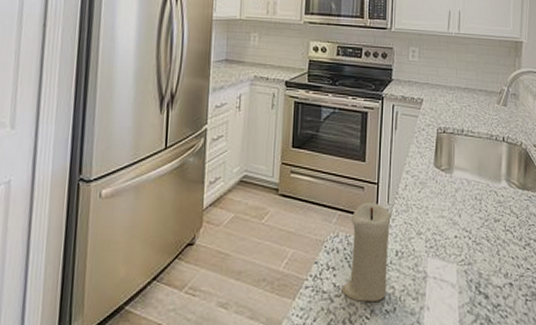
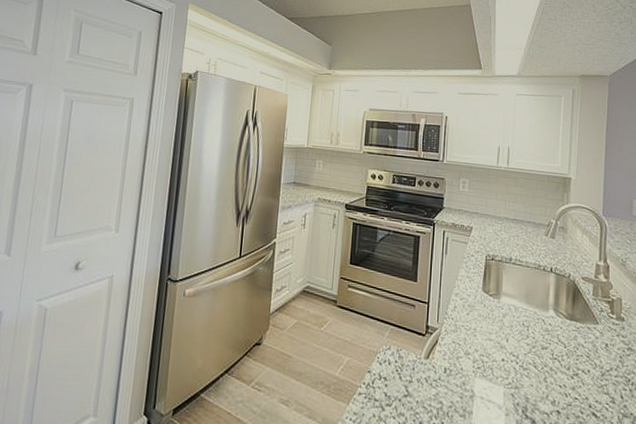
candle: present [341,203,390,302] -> none [392,320,439,414]

